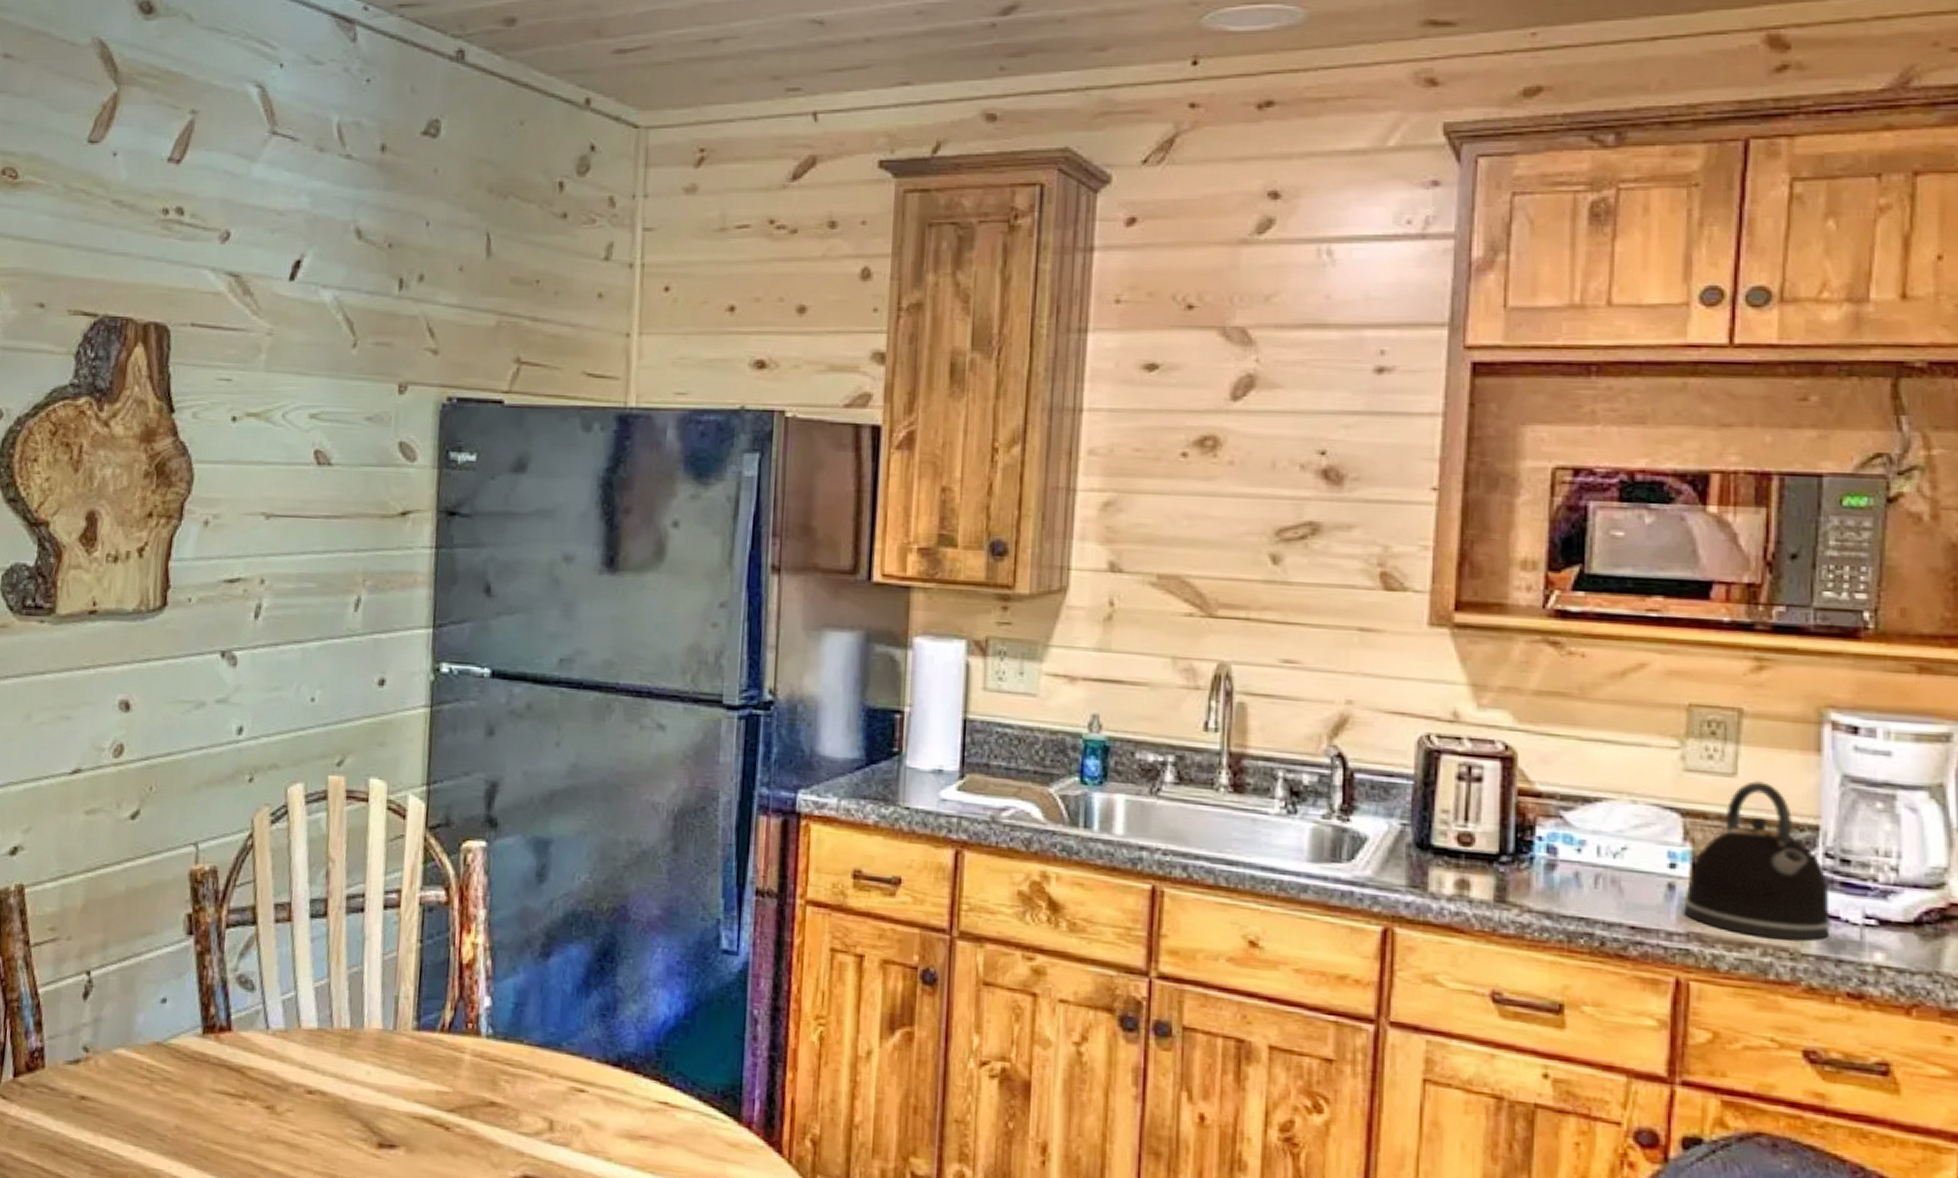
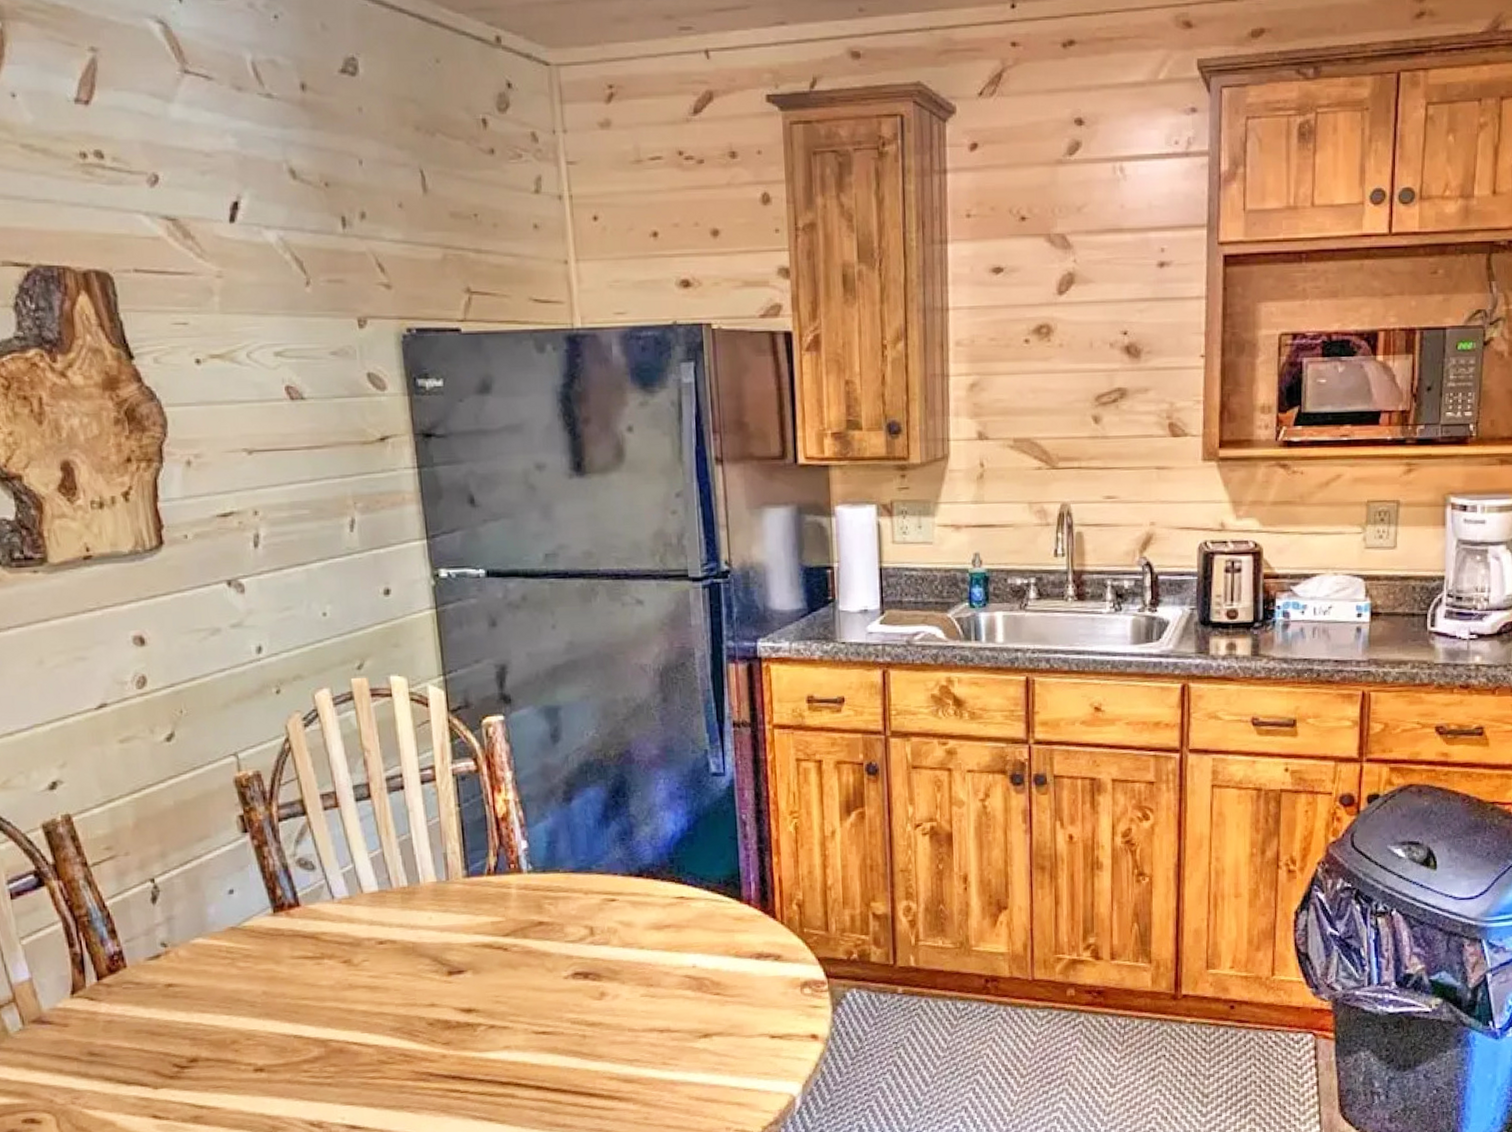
kettle: present [1683,781,1832,943] -> none [1366,550,1452,657]

